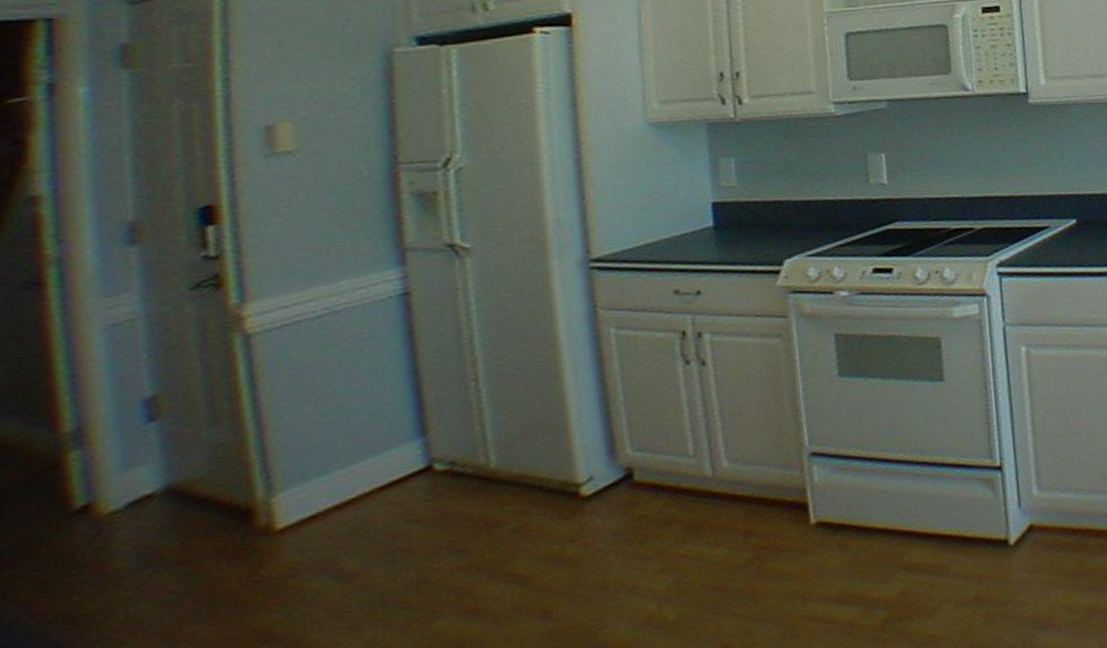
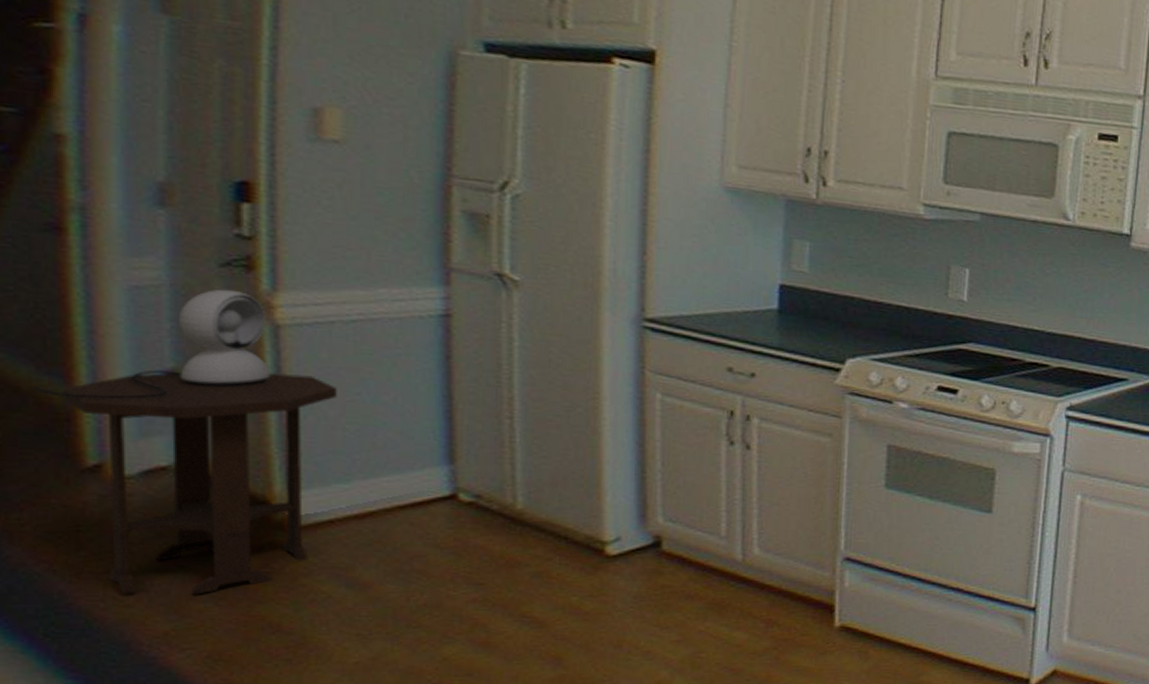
table lamp: none [21,309,245,446] -> present [34,289,271,399]
side table: none [50,377,309,631] -> present [64,373,337,595]

